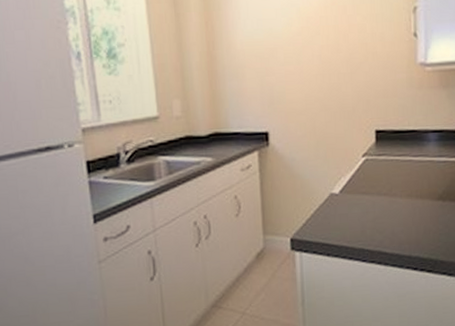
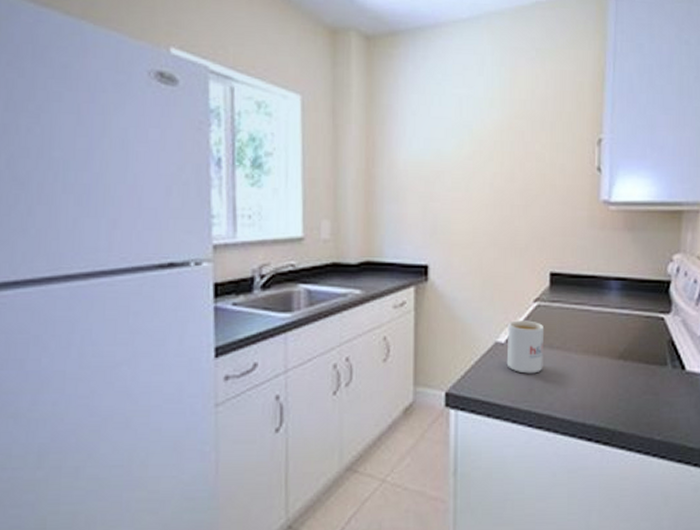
mug: none [340,173,373,218] -> present [506,320,545,374]

